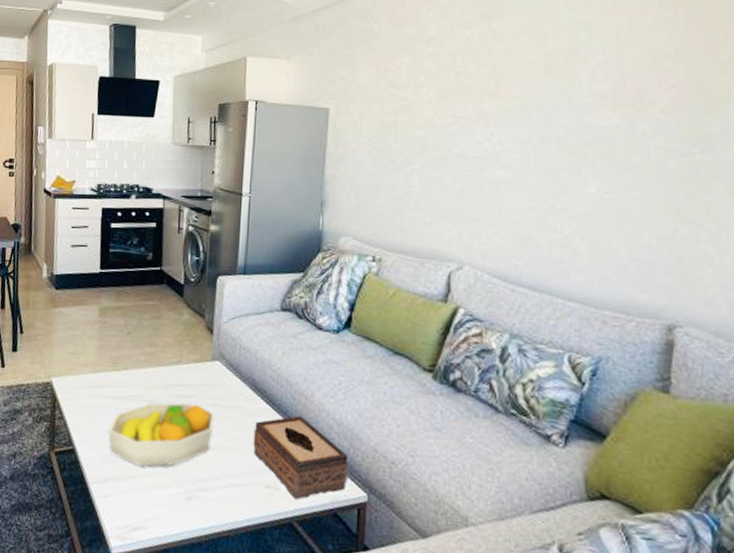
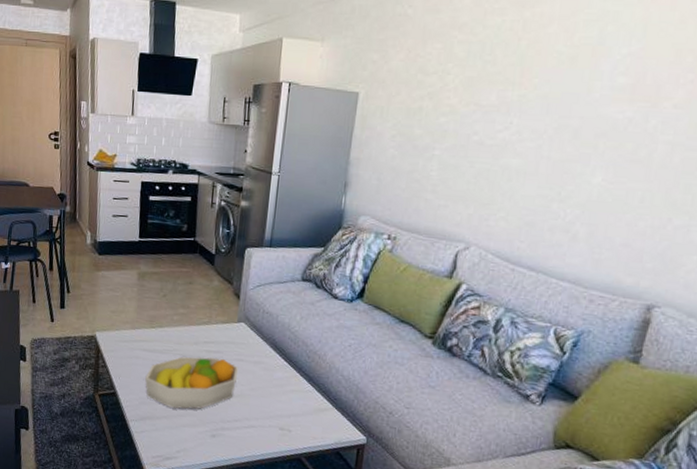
tissue box: present [253,415,349,500] -> none [270,371,353,440]

